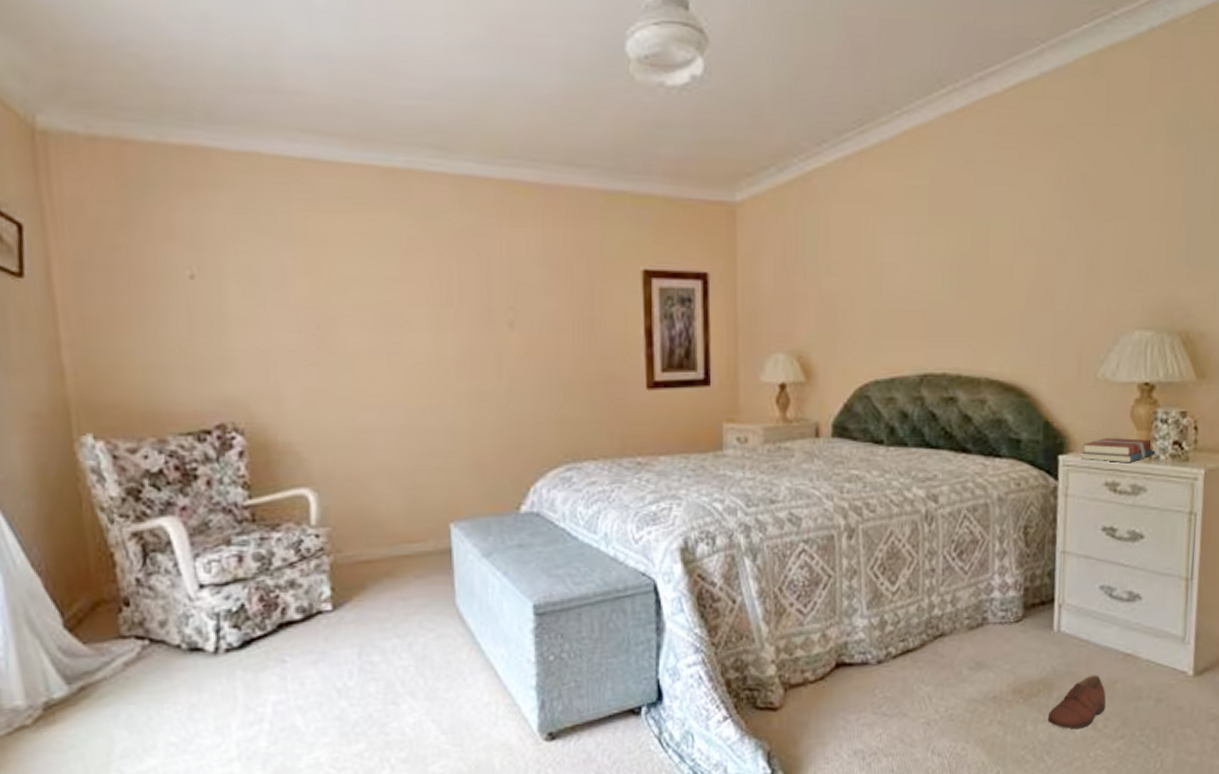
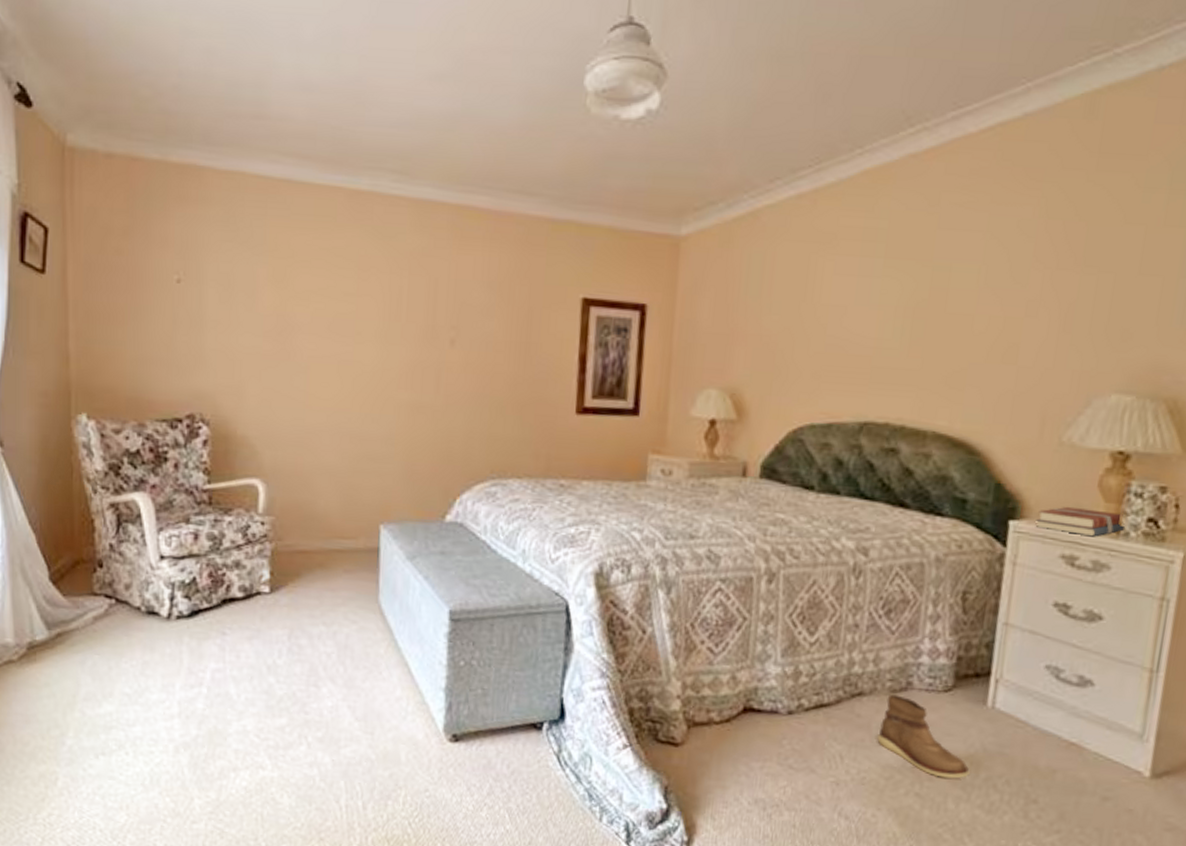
boot: none [961,631,1044,703] -> present [877,694,970,779]
shoe: present [1047,674,1106,729] -> none [971,759,1043,815]

